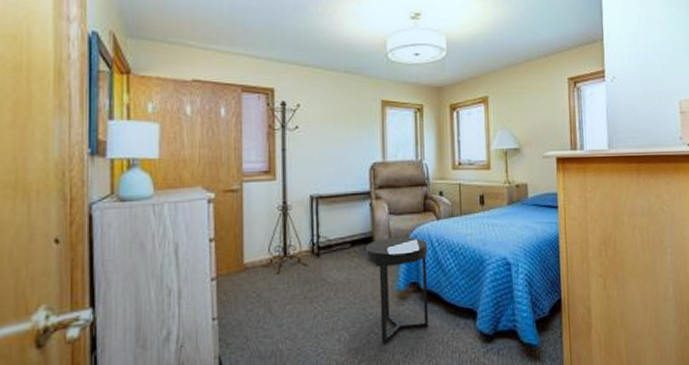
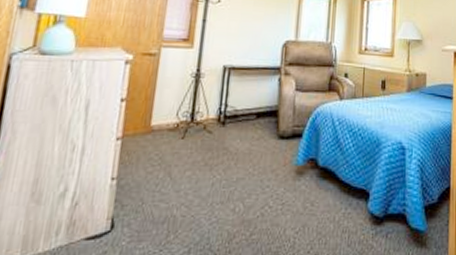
side table: present [366,236,429,345] -> none [269,113,329,219]

